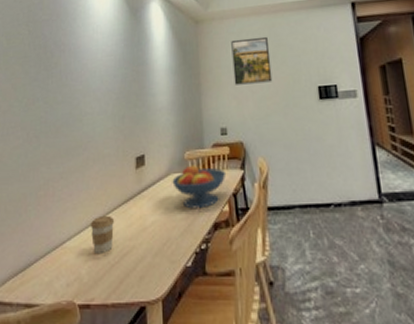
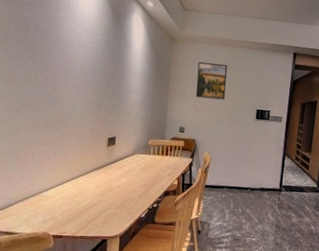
coffee cup: present [90,215,115,253] -> none [65,176,87,203]
fruit bowl: present [172,164,227,209] -> none [136,149,179,181]

